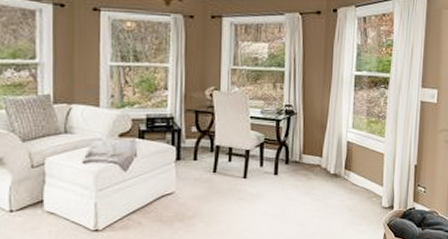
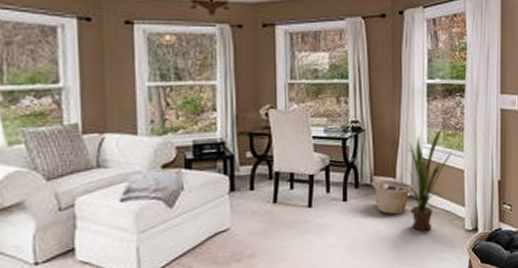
basket: none [301,158,336,190] -> present [372,179,412,215]
house plant: none [331,115,375,205] -> present [404,128,453,231]

